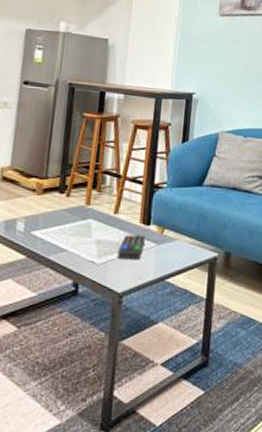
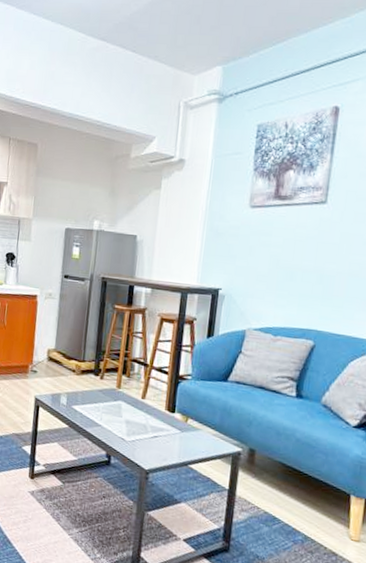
remote control: present [117,234,145,260] -> none [144,419,170,444]

